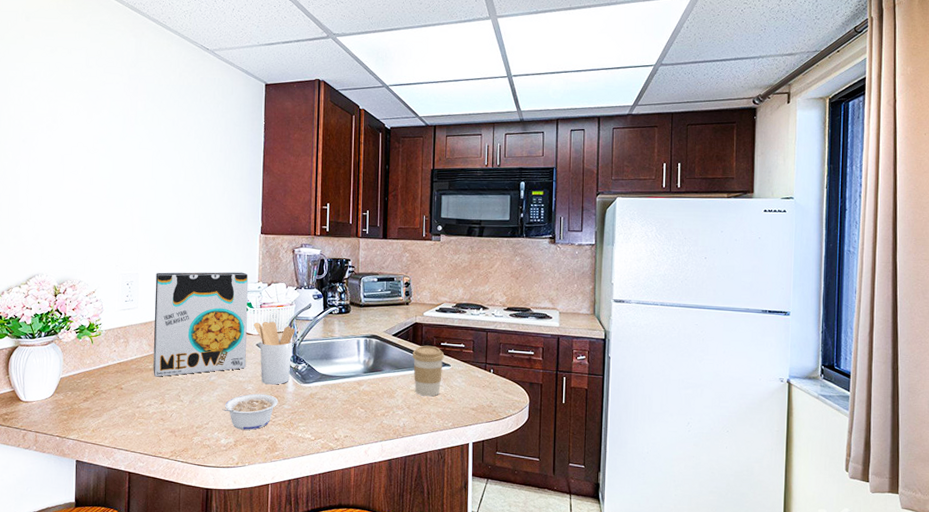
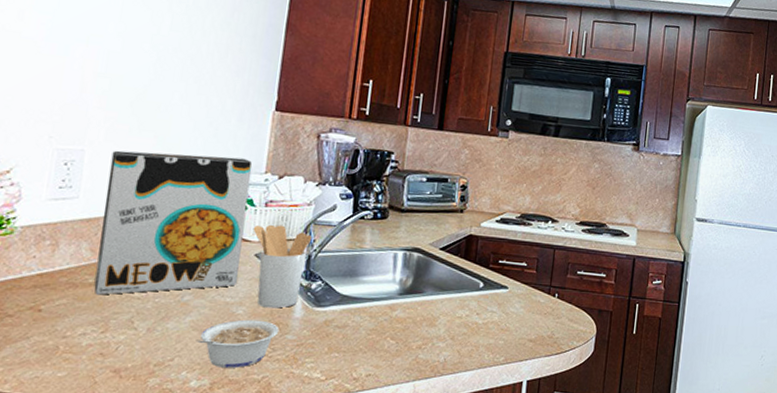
coffee cup: present [412,345,445,397] -> none [462,262,502,325]

